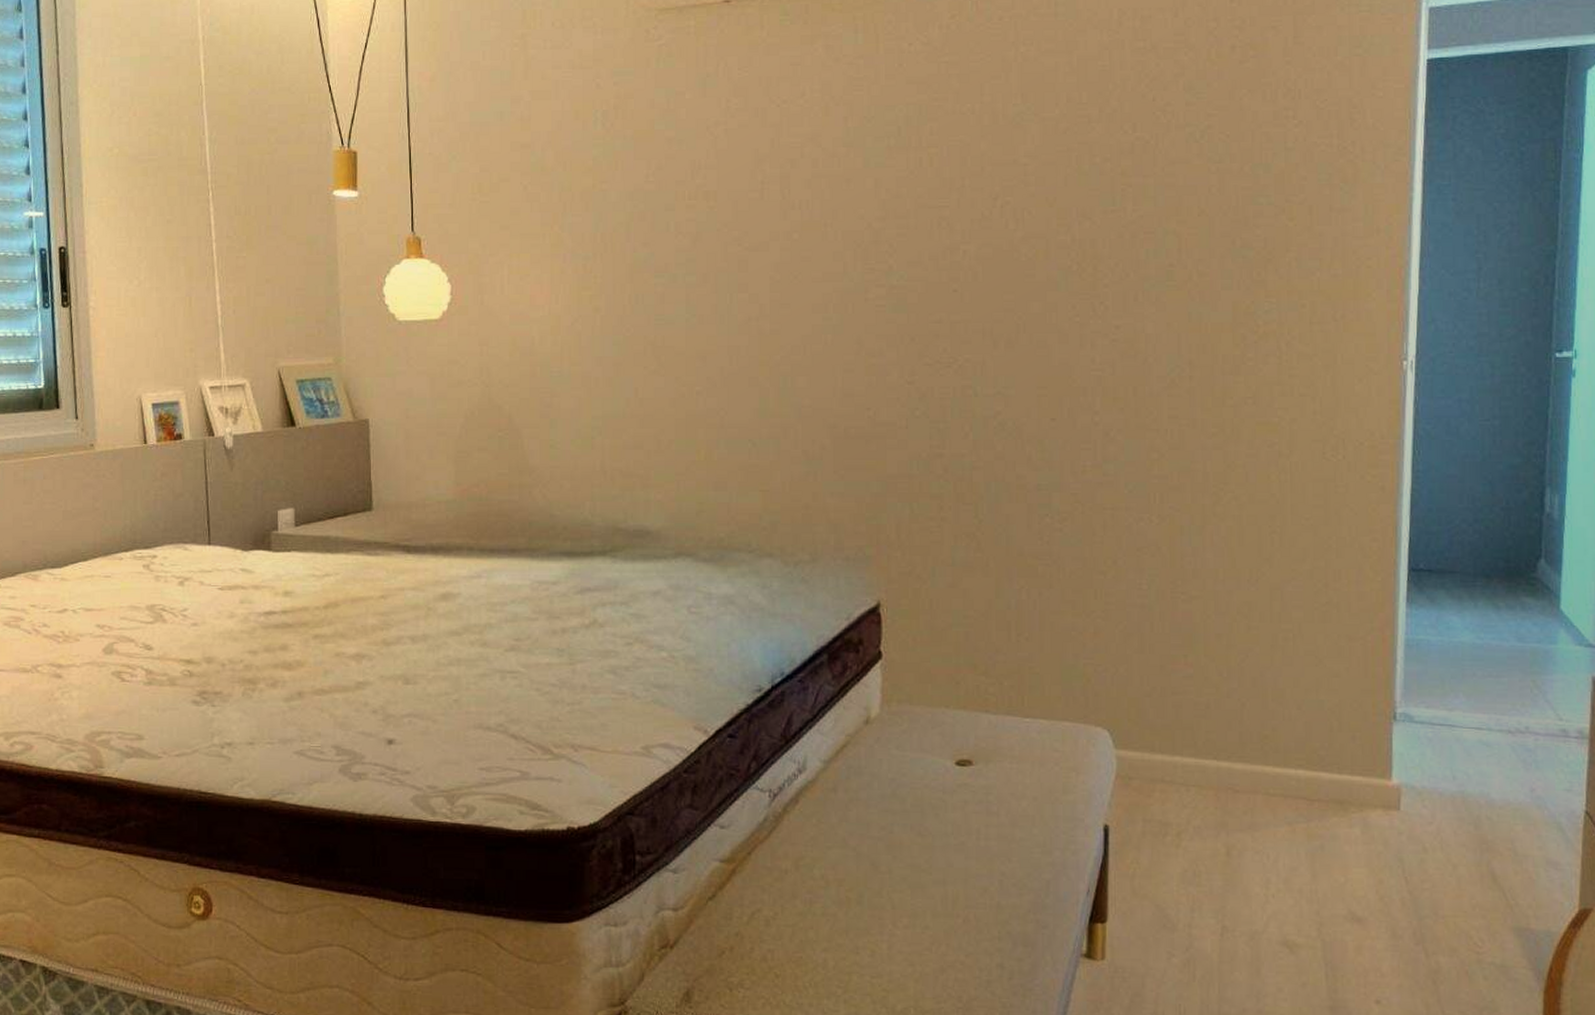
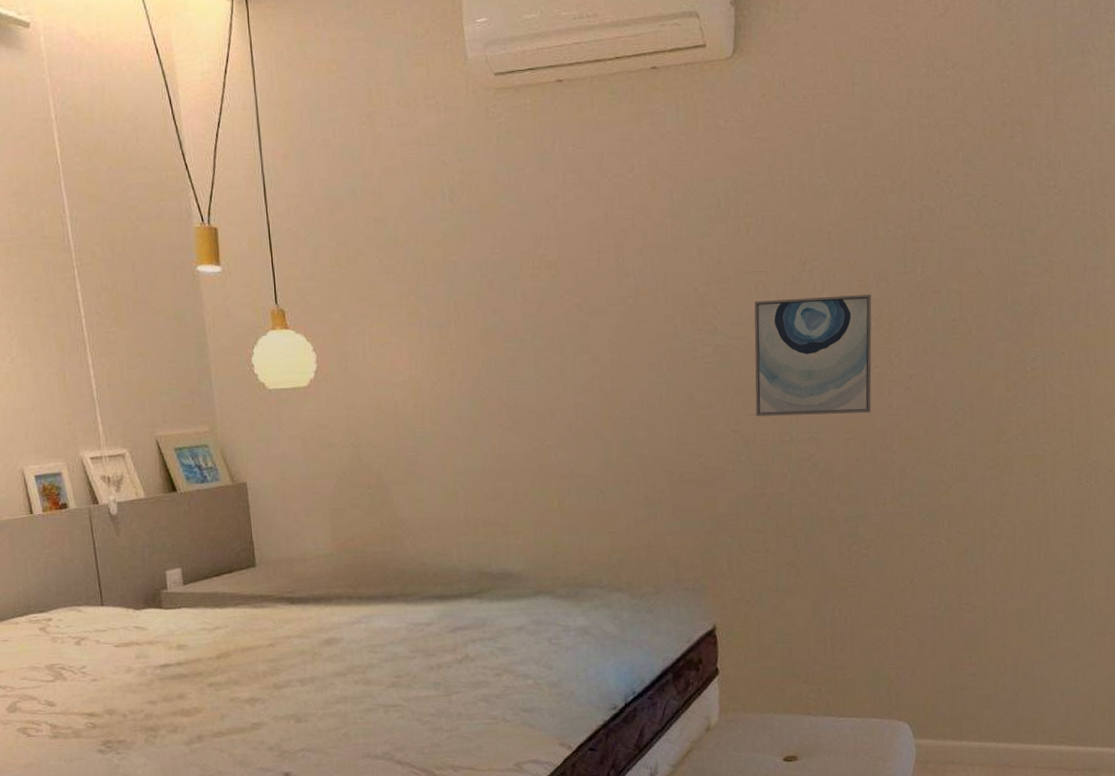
wall art: none [934,233,1073,367] -> present [754,294,872,417]

